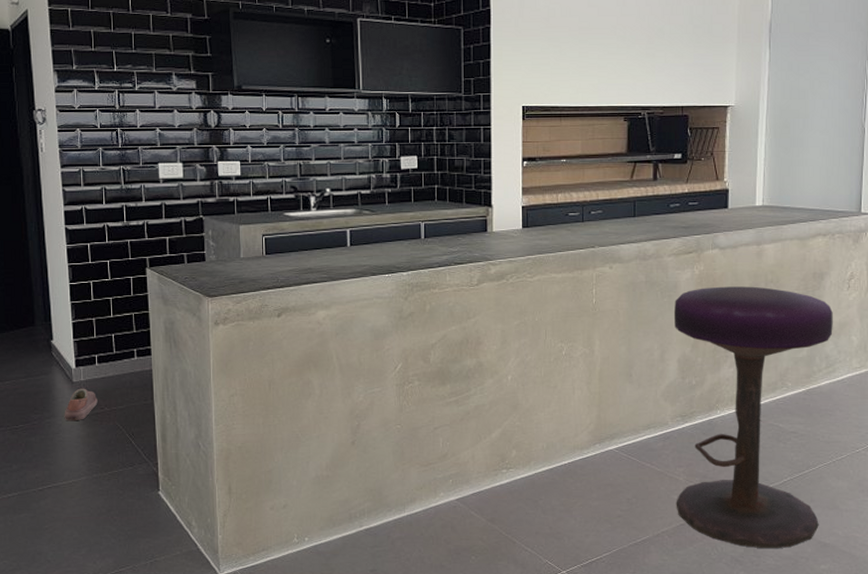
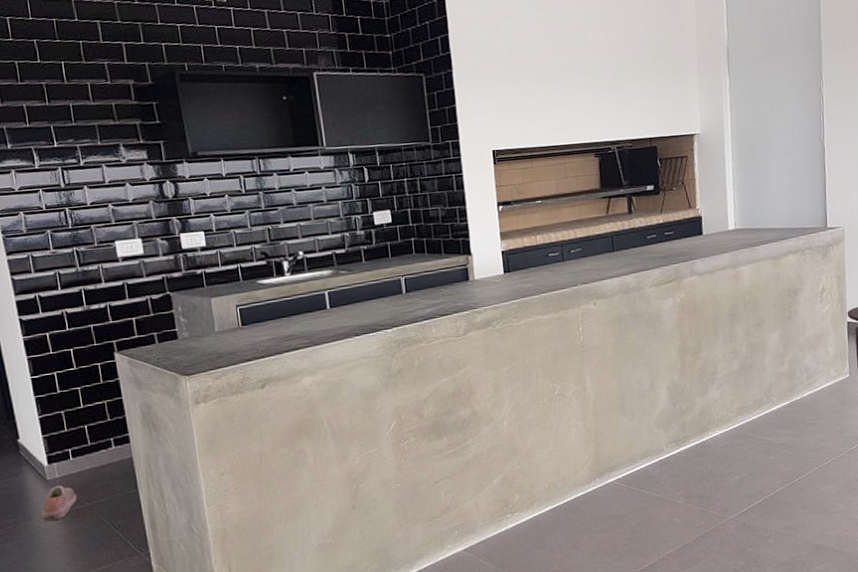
stool: present [673,286,833,548] -> none [659,308,812,559]

